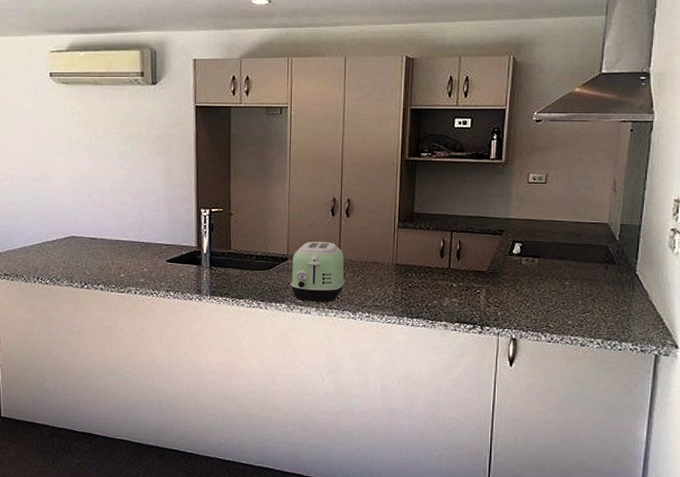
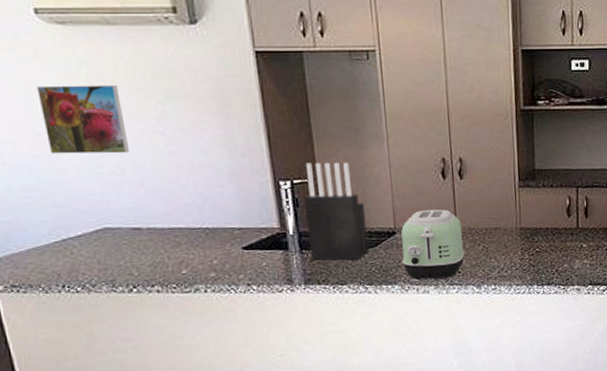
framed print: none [43,128,97,180] -> present [36,84,130,154]
knife block: none [217,195,265,279] -> present [304,162,369,261]

